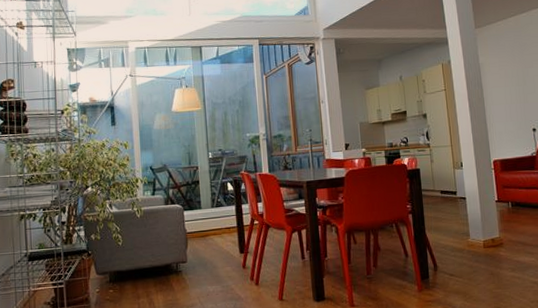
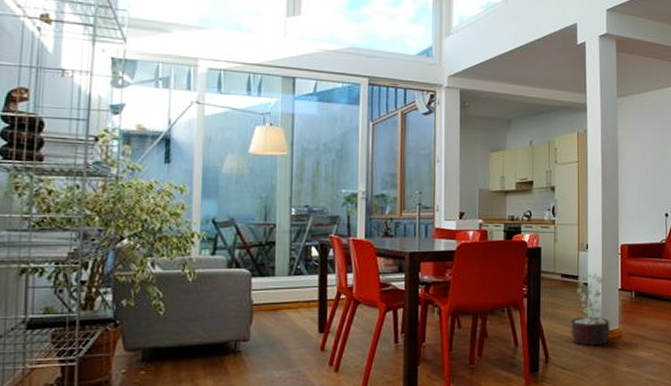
decorative plant: none [454,188,493,254] -> present [571,273,611,346]

